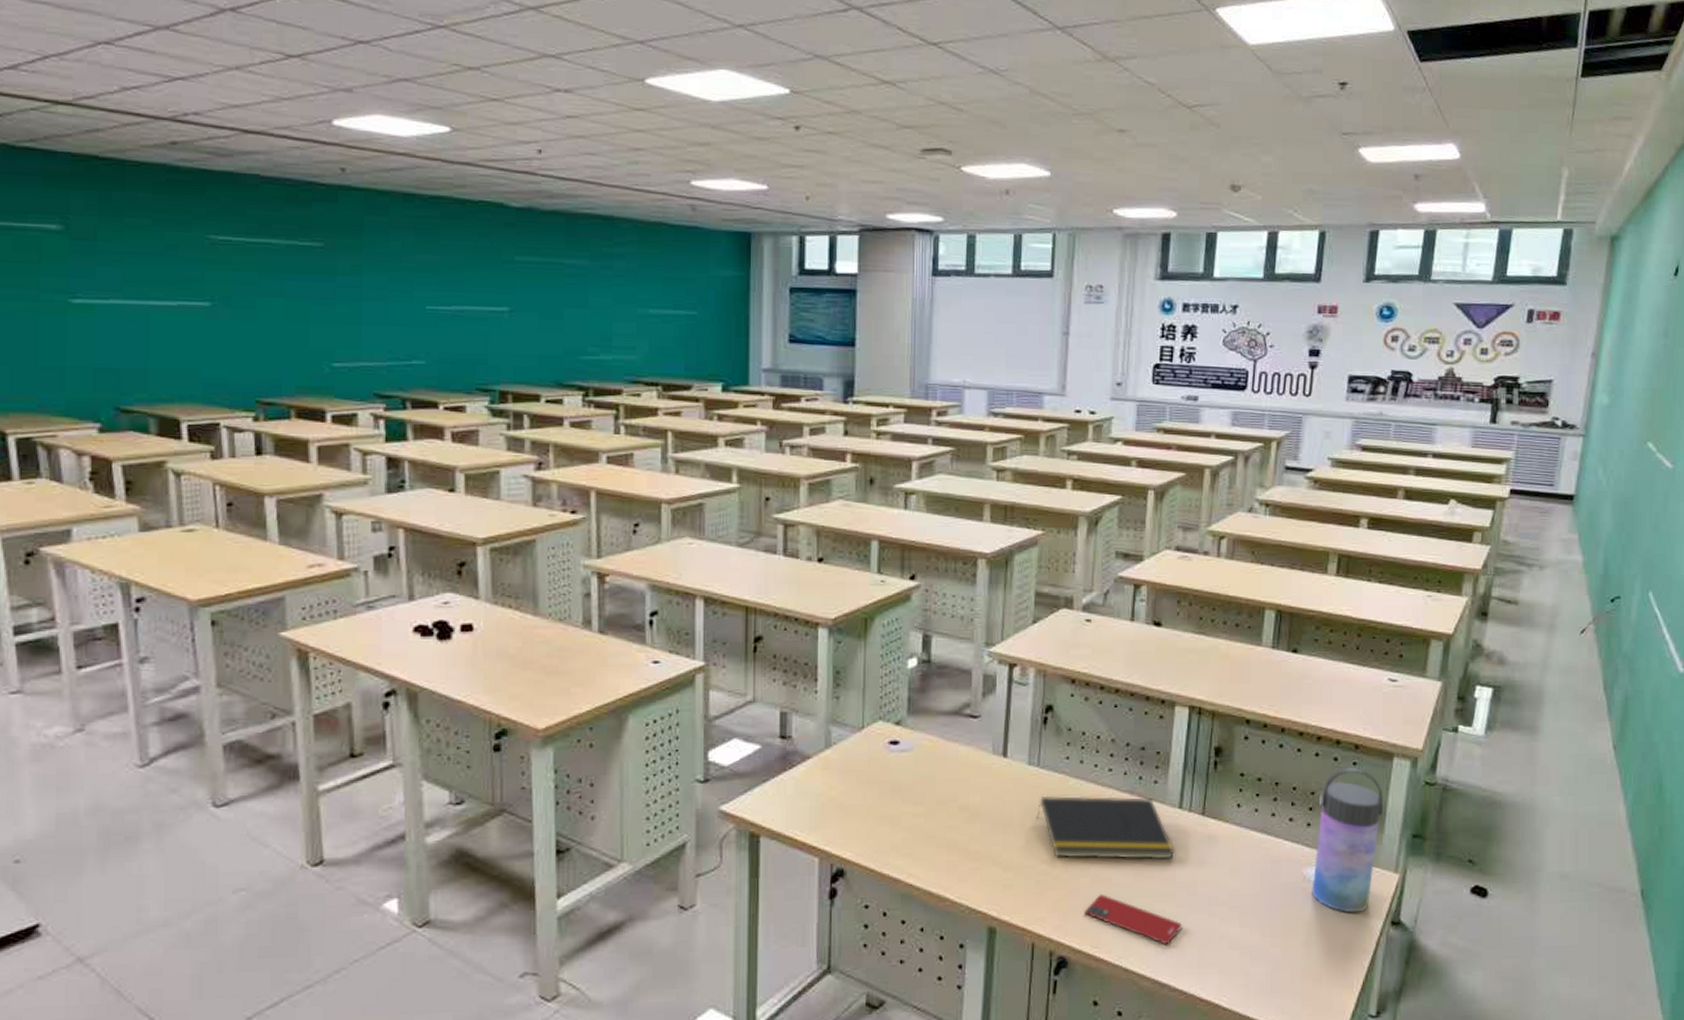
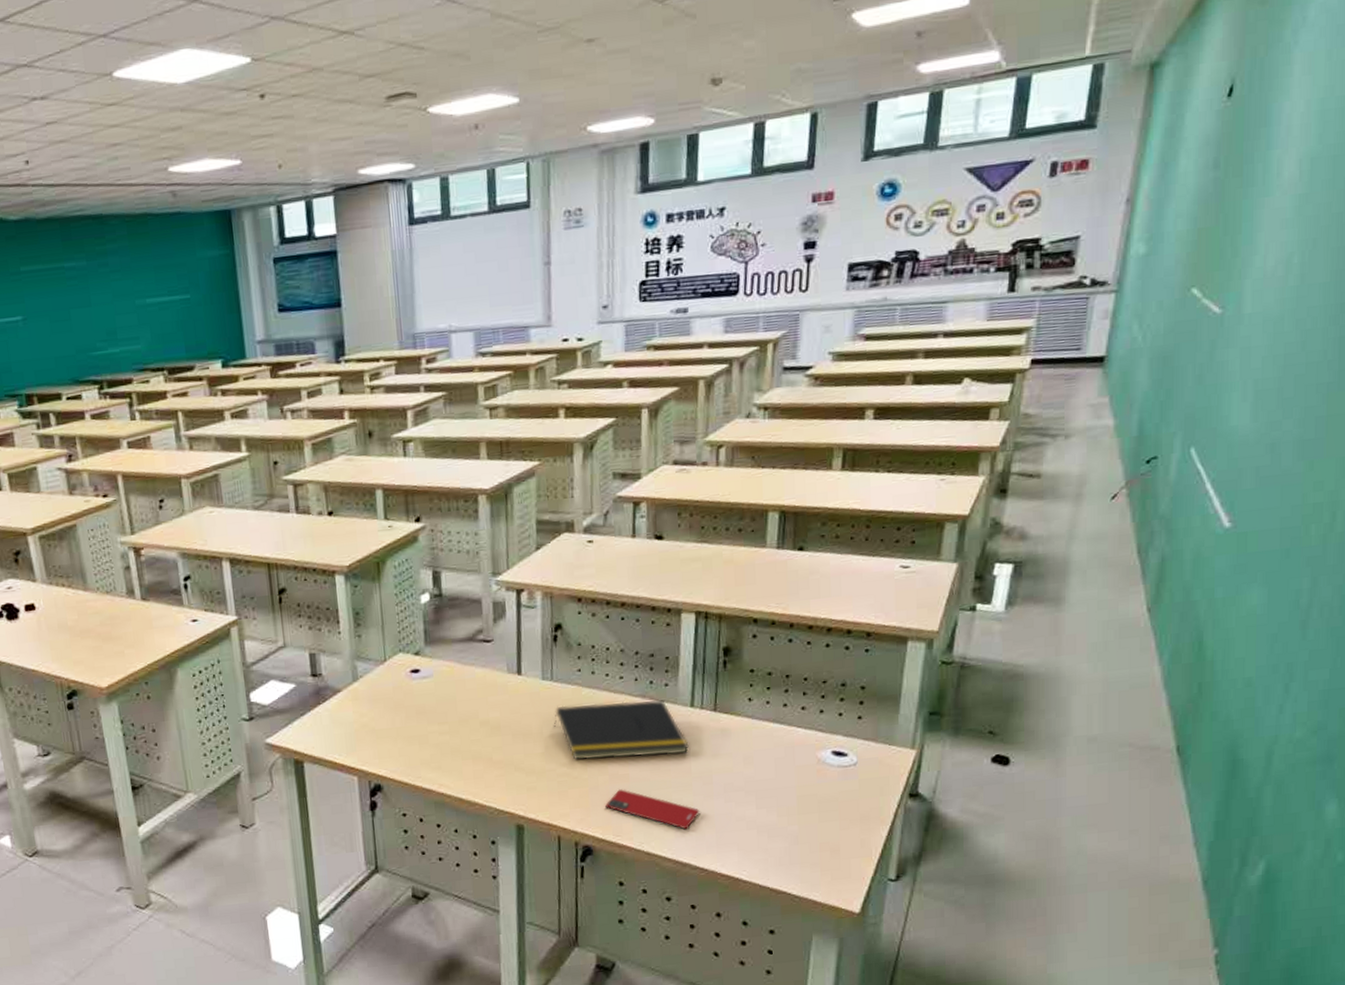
water bottle: present [1312,767,1383,913] -> none [827,653,898,789]

